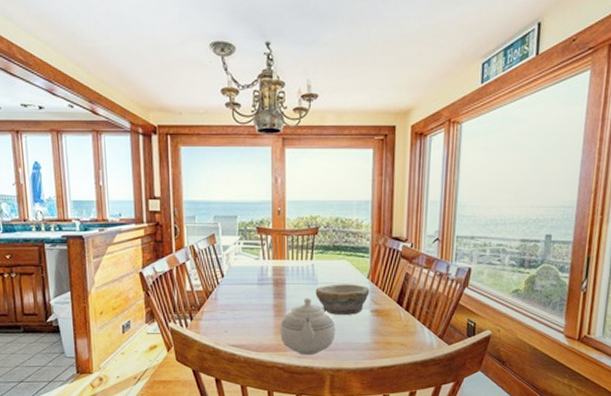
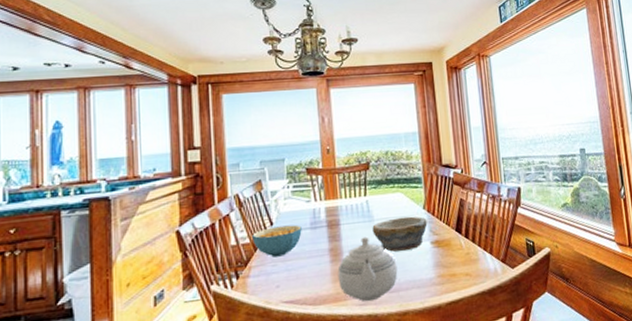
cereal bowl: none [205,279,250,306] -> present [252,224,302,257]

